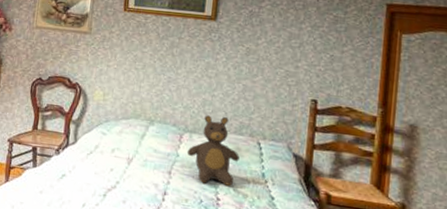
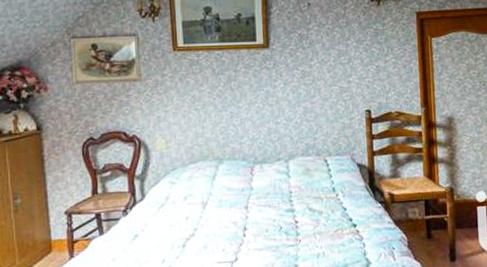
teddy bear: present [186,115,240,186] -> none [260,141,310,210]

